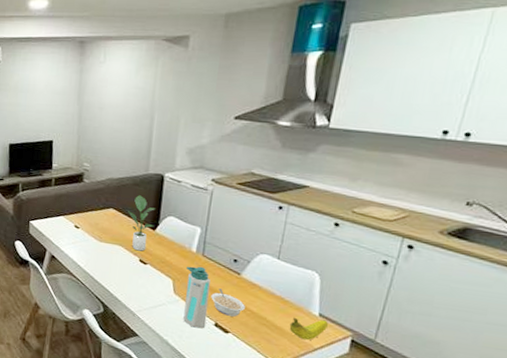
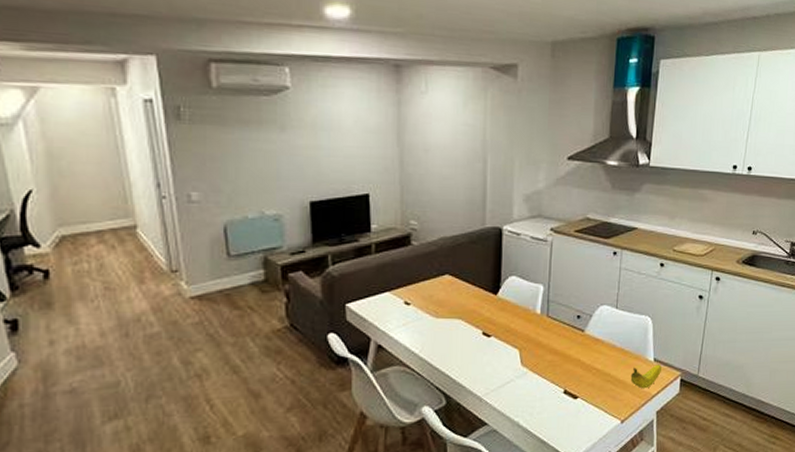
potted plant: present [128,195,156,251] -> none [466,255,496,322]
water bottle: present [183,266,210,329] -> none [531,329,557,400]
legume: present [211,288,245,317] -> none [558,350,591,379]

